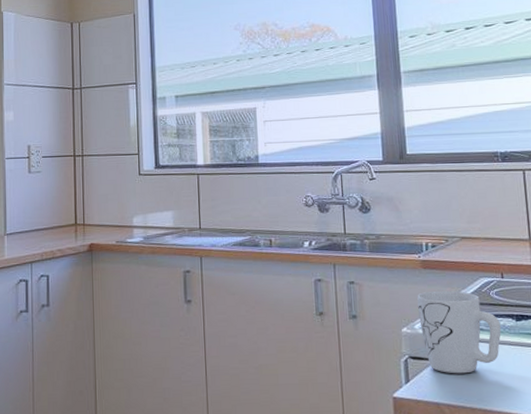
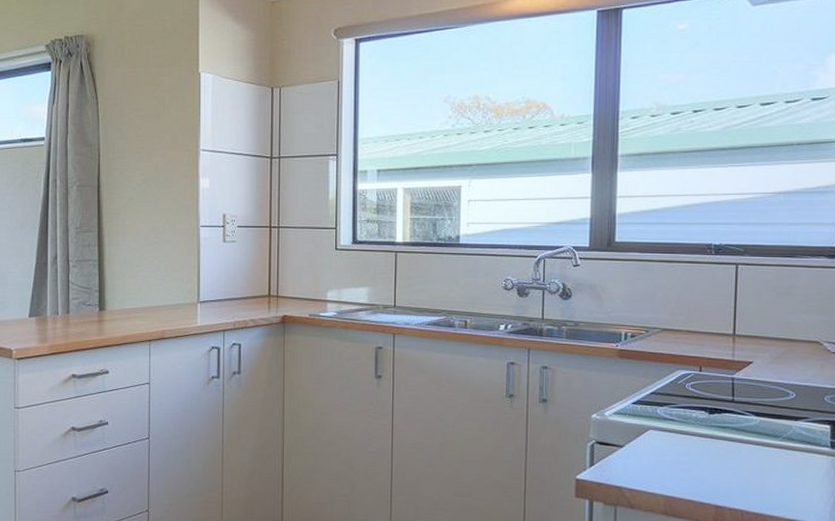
mug: present [416,290,501,374] -> none [609,380,693,461]

